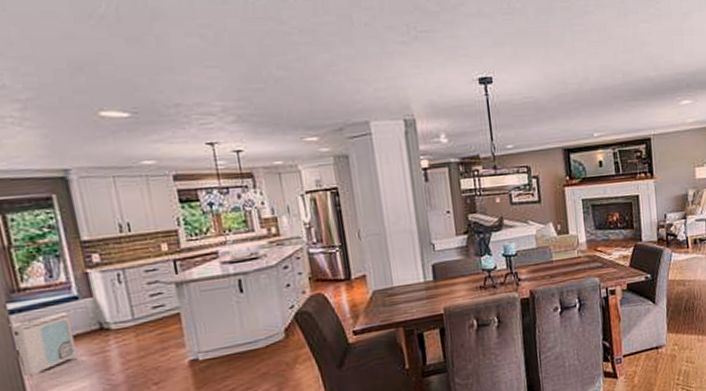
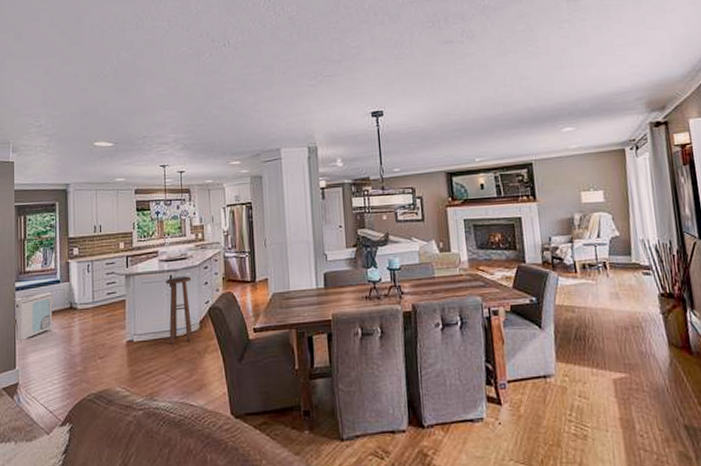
stool: none [233,278,276,359] -> present [166,276,192,344]

